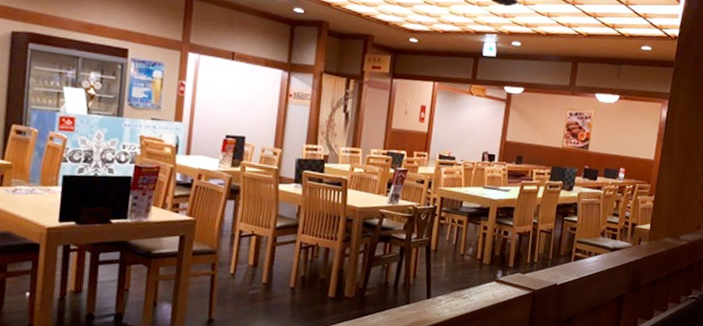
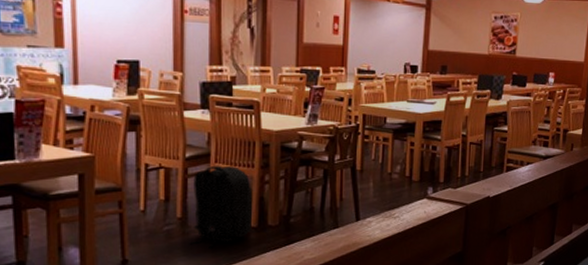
backpack: none [270,236,333,315] -> present [189,165,253,248]

